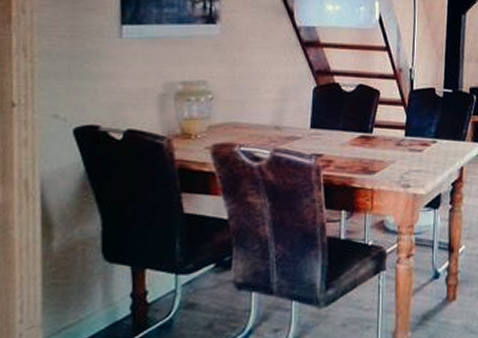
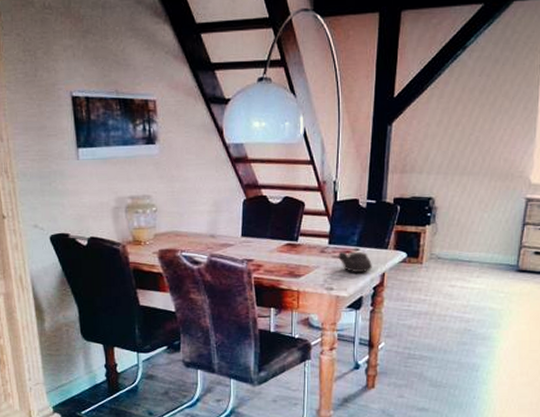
teapot: none [415,143,450,167] -> present [338,251,372,272]

